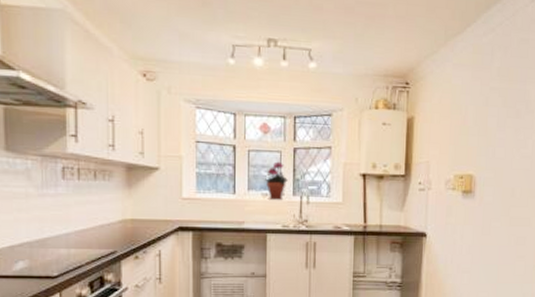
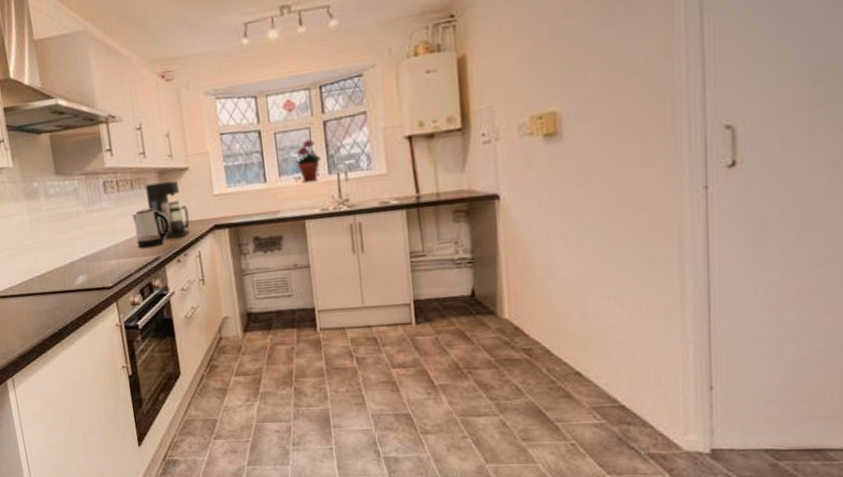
kettle: none [91,201,132,241] -> present [132,208,170,249]
coffee maker: none [109,176,153,236] -> present [145,180,190,241]

